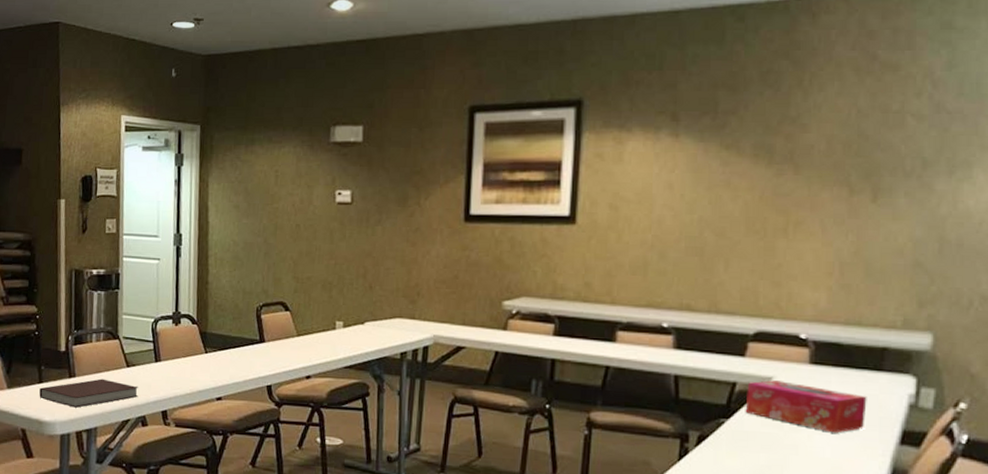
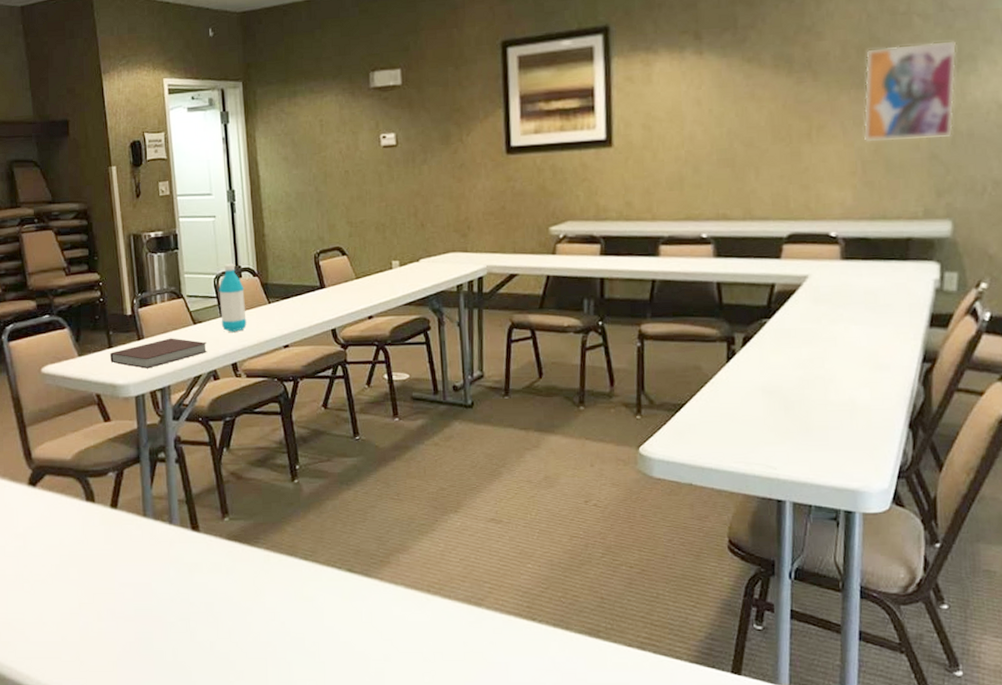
water bottle: none [155,308,182,379] -> present [219,264,247,332]
tissue box: present [745,380,867,433] -> none [784,278,897,323]
wall art: none [843,143,952,246] -> present [863,40,957,142]

